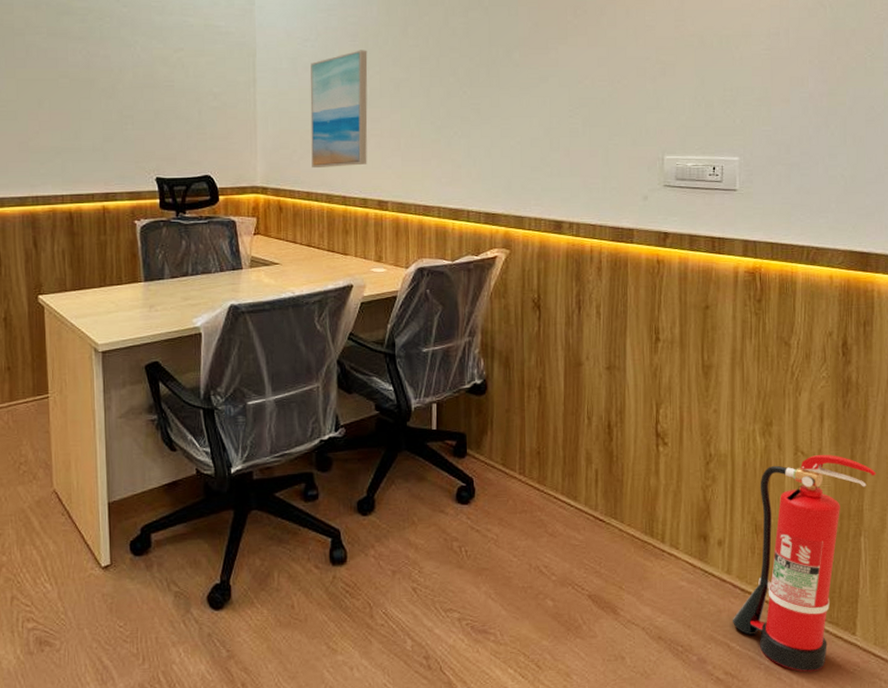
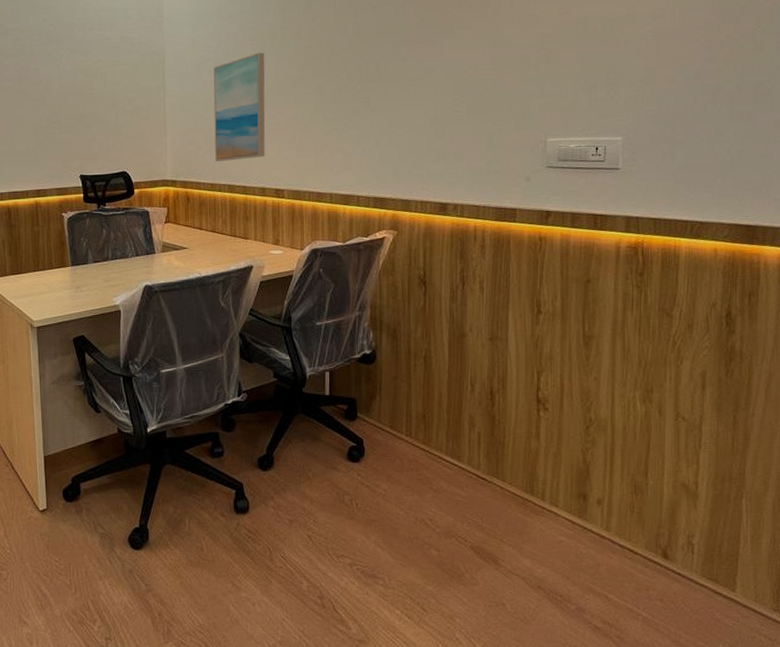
fire extinguisher: present [732,454,877,672] -> none [610,420,760,625]

